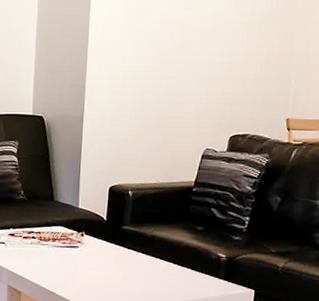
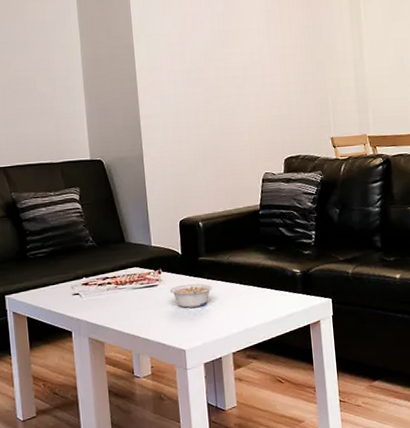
legume: none [89,250,133,275] -> present [169,283,213,308]

